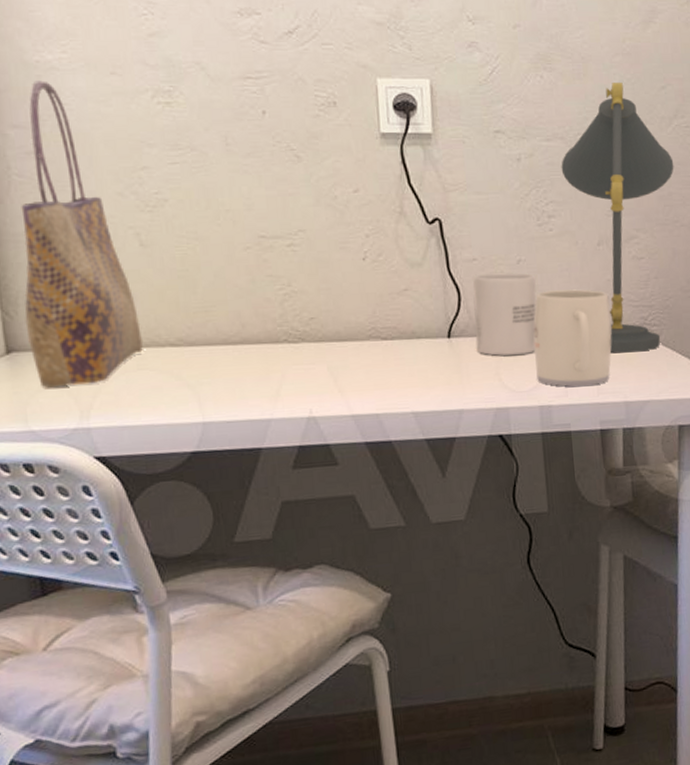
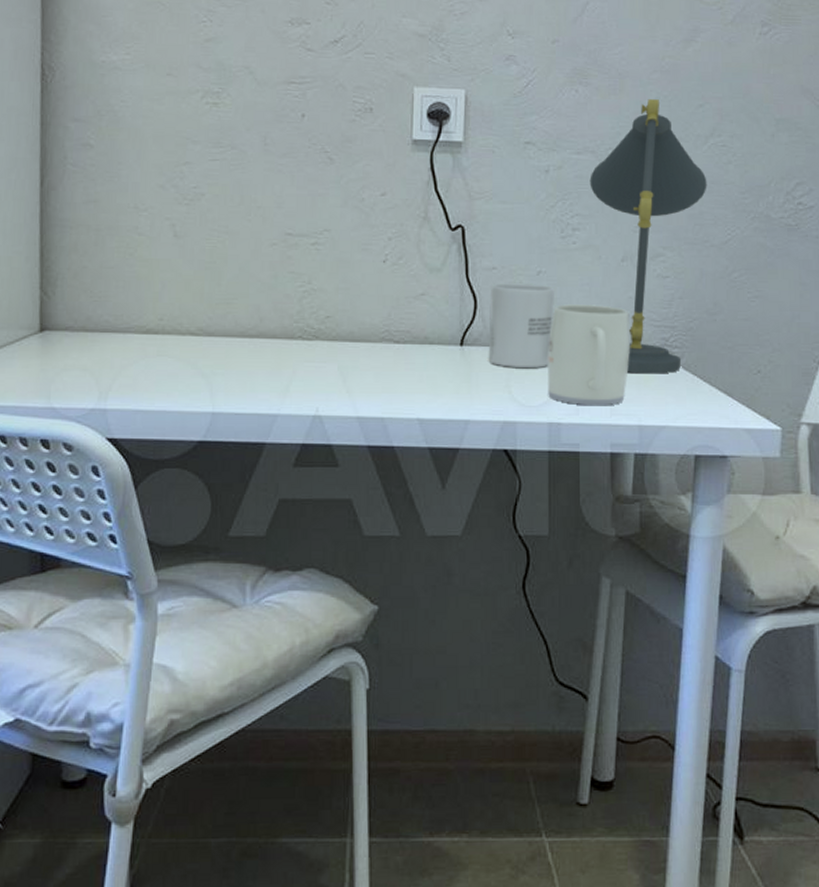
tote bag: present [21,79,143,388] -> none [60,78,165,367]

